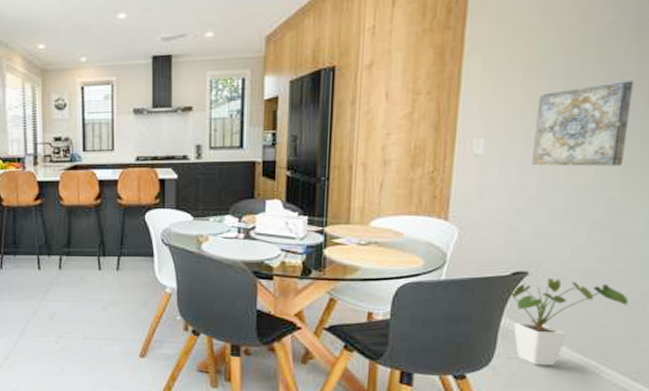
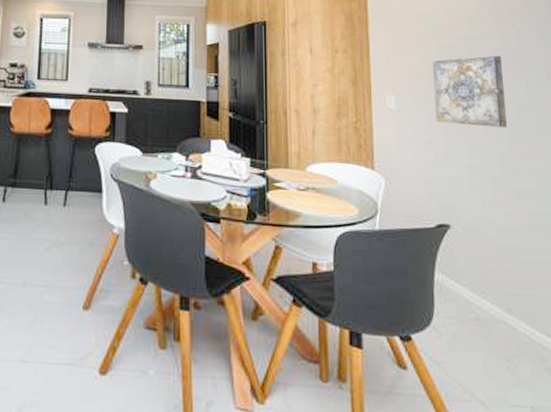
house plant: present [510,278,628,366] -> none [438,232,539,327]

